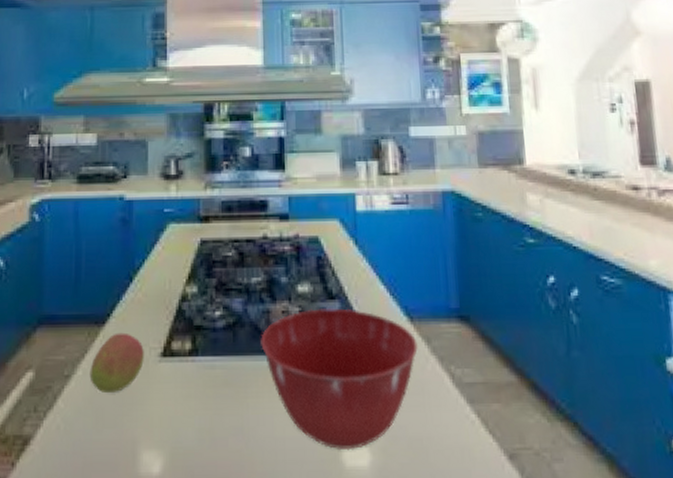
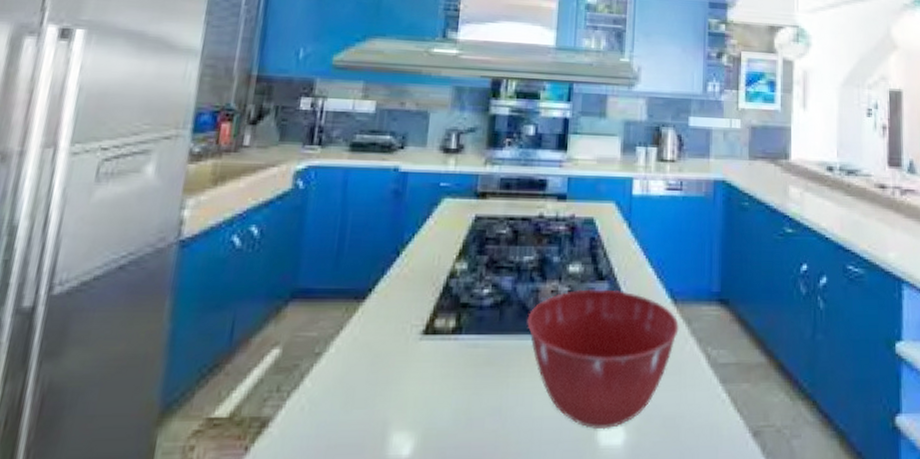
fruit: present [89,332,144,392] -> none [343,309,405,371]

